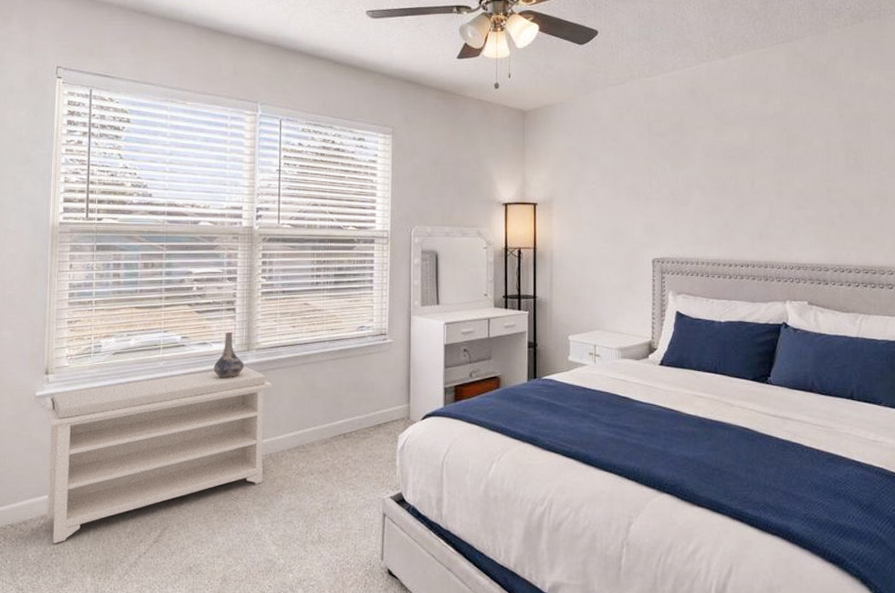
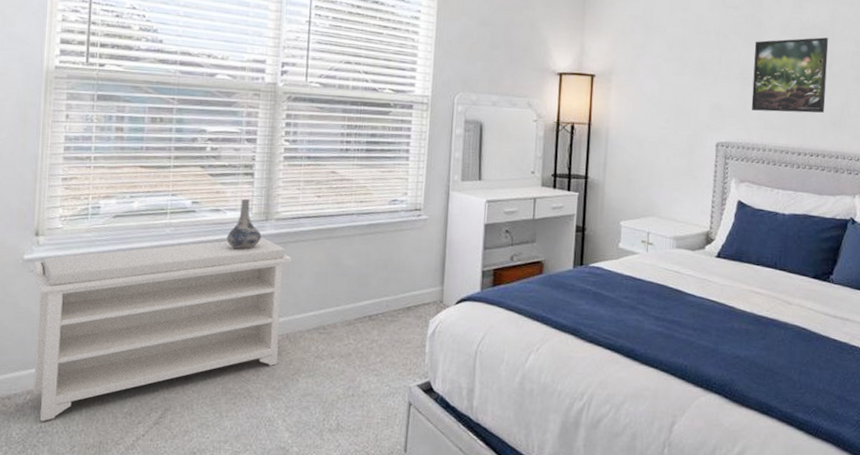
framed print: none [681,157,751,228] -> present [751,37,829,113]

